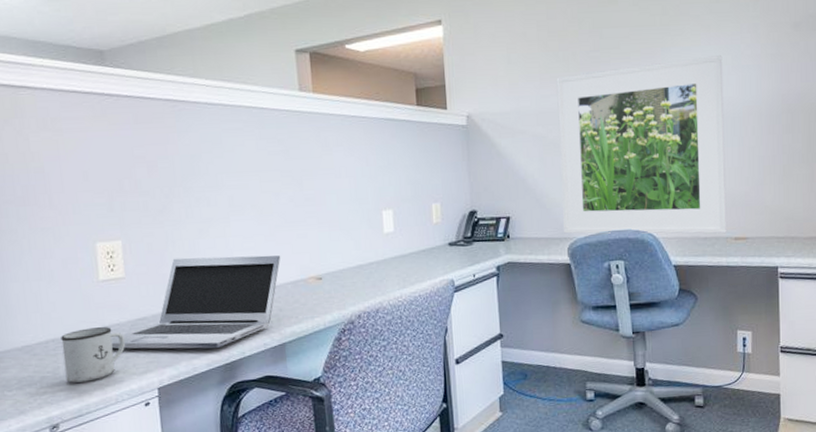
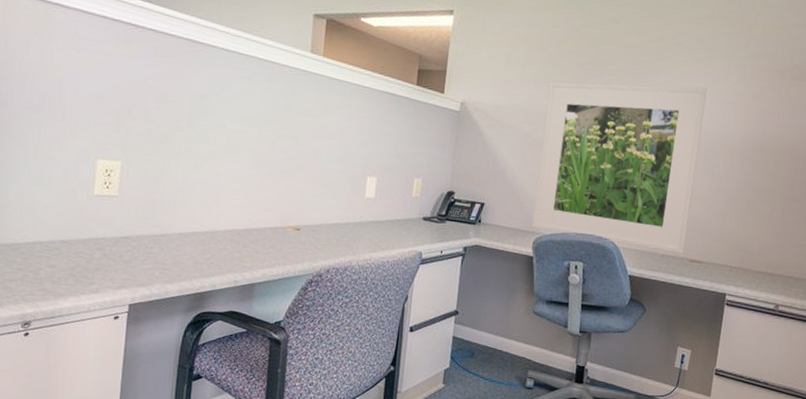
mug: present [61,327,126,383] -> none [45,237,108,287]
laptop: present [110,255,281,349] -> none [93,186,266,278]

